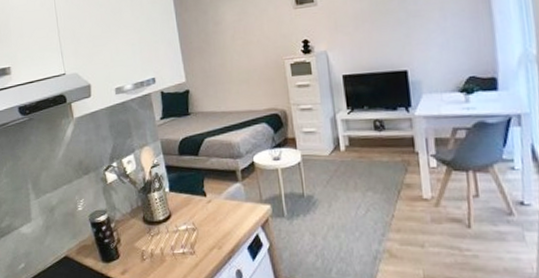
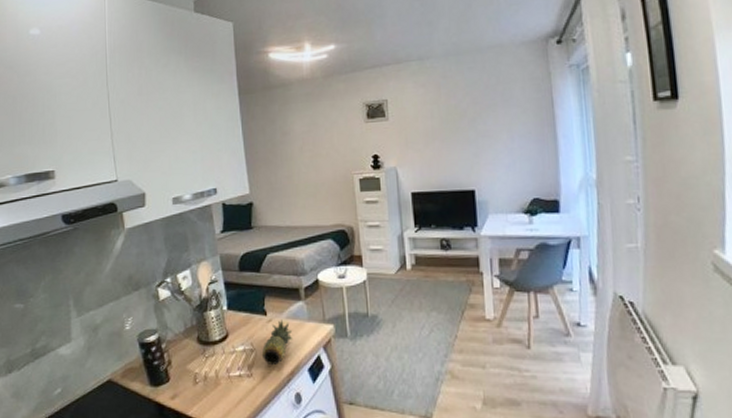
fruit: none [202,201,232,244] -> present [261,320,293,366]

